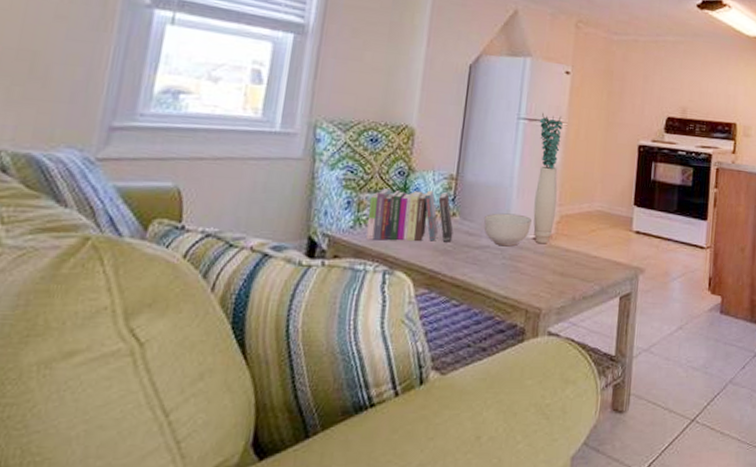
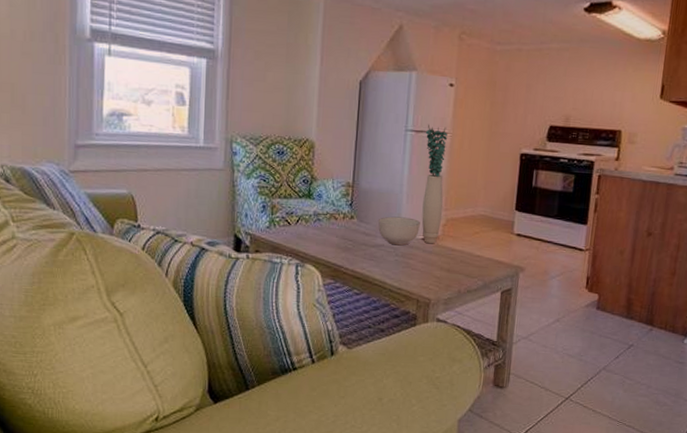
books: present [366,188,454,242] -> none [280,194,352,241]

